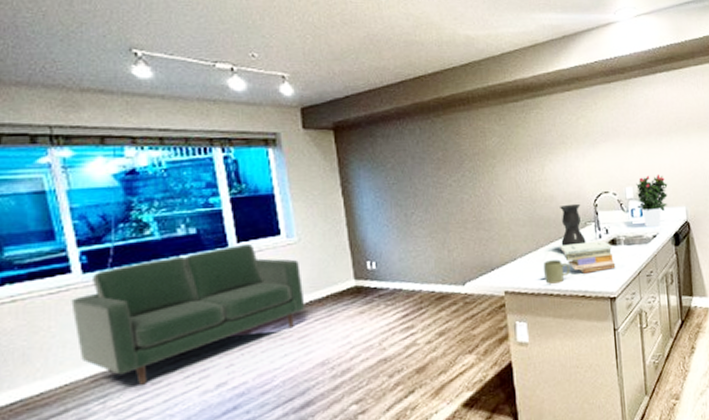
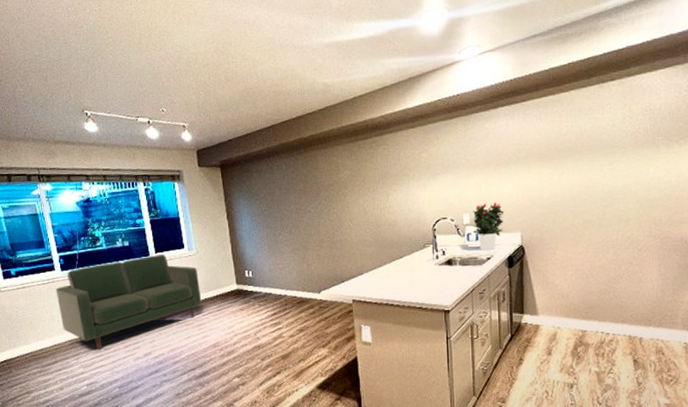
mug: present [543,259,570,285] -> none [385,276,409,297]
vase: present [560,203,586,246] -> none [402,228,424,264]
books: present [560,240,616,274] -> none [401,260,451,289]

